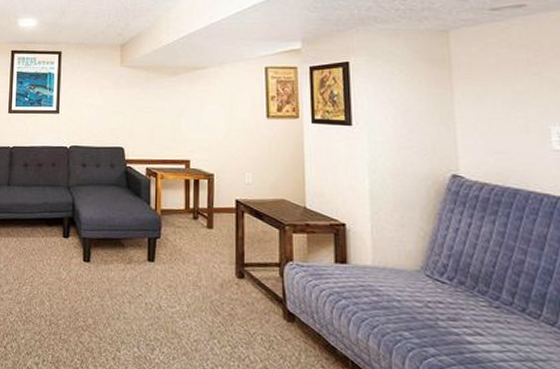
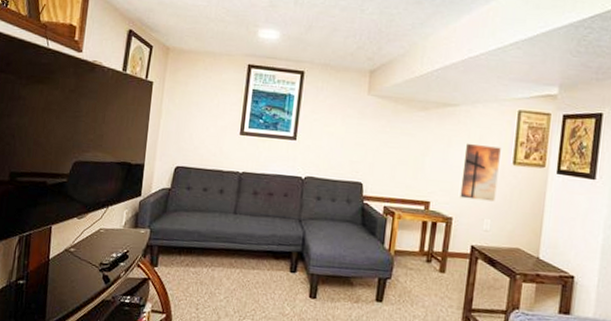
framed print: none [216,101,254,155] -> present [458,143,501,202]

